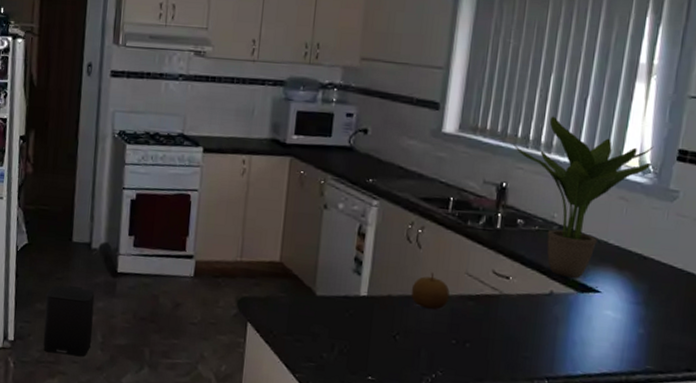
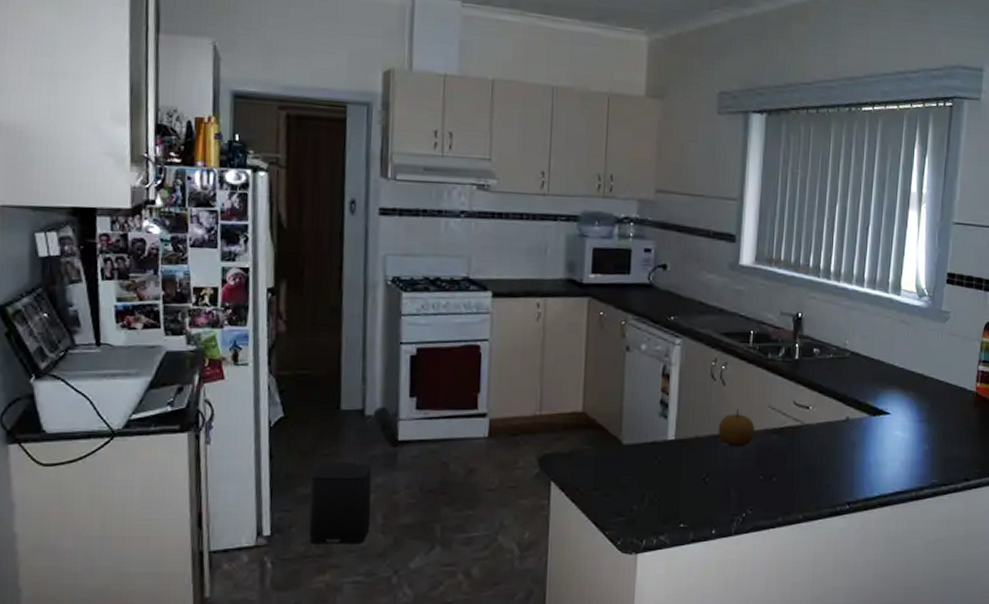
potted plant: present [513,116,654,279] -> none [806,245,927,403]

